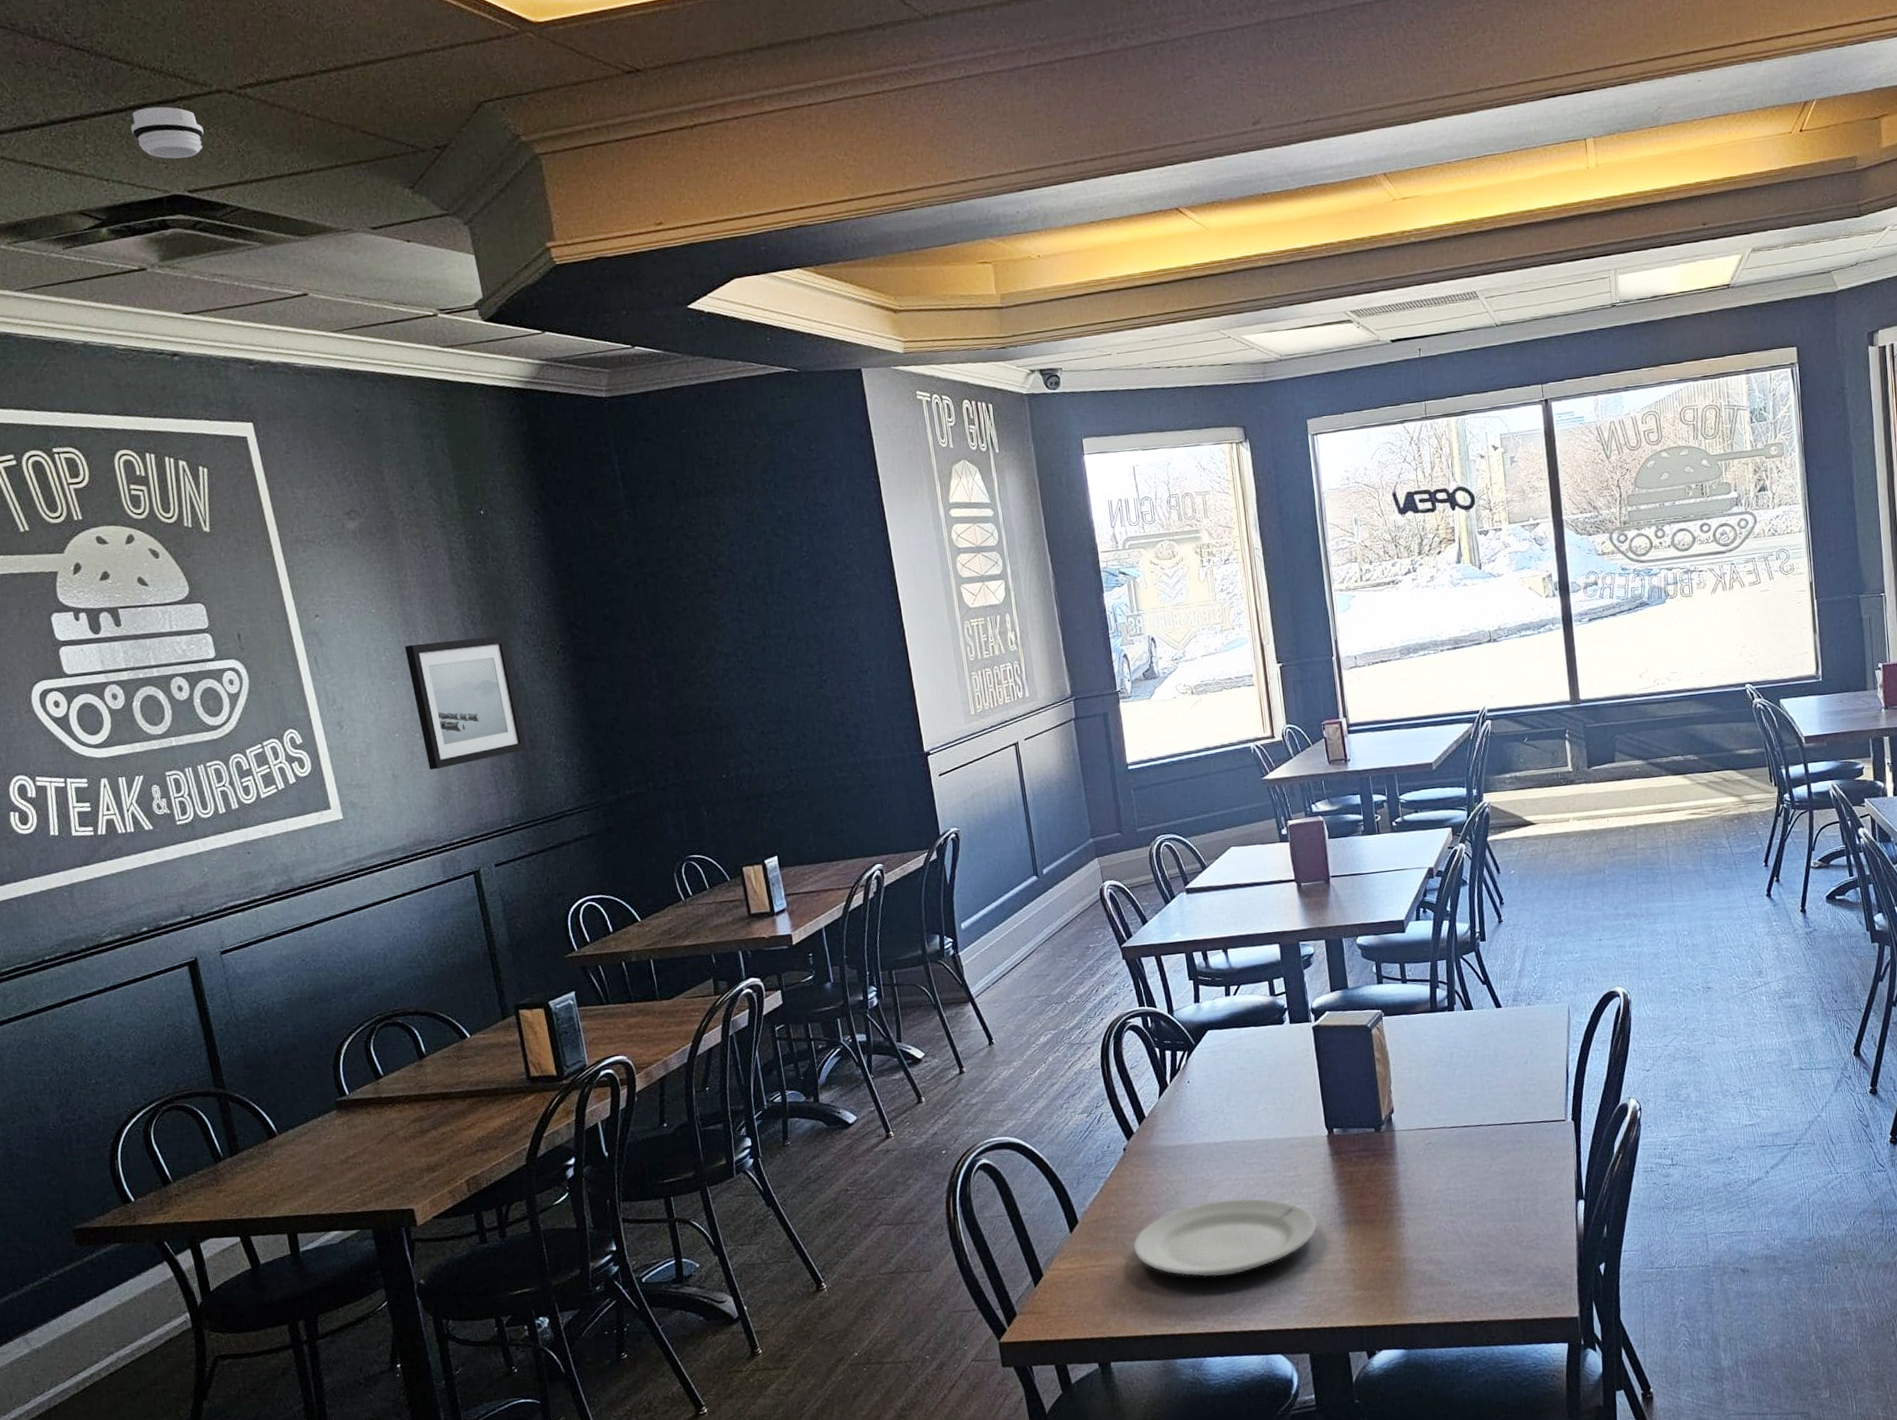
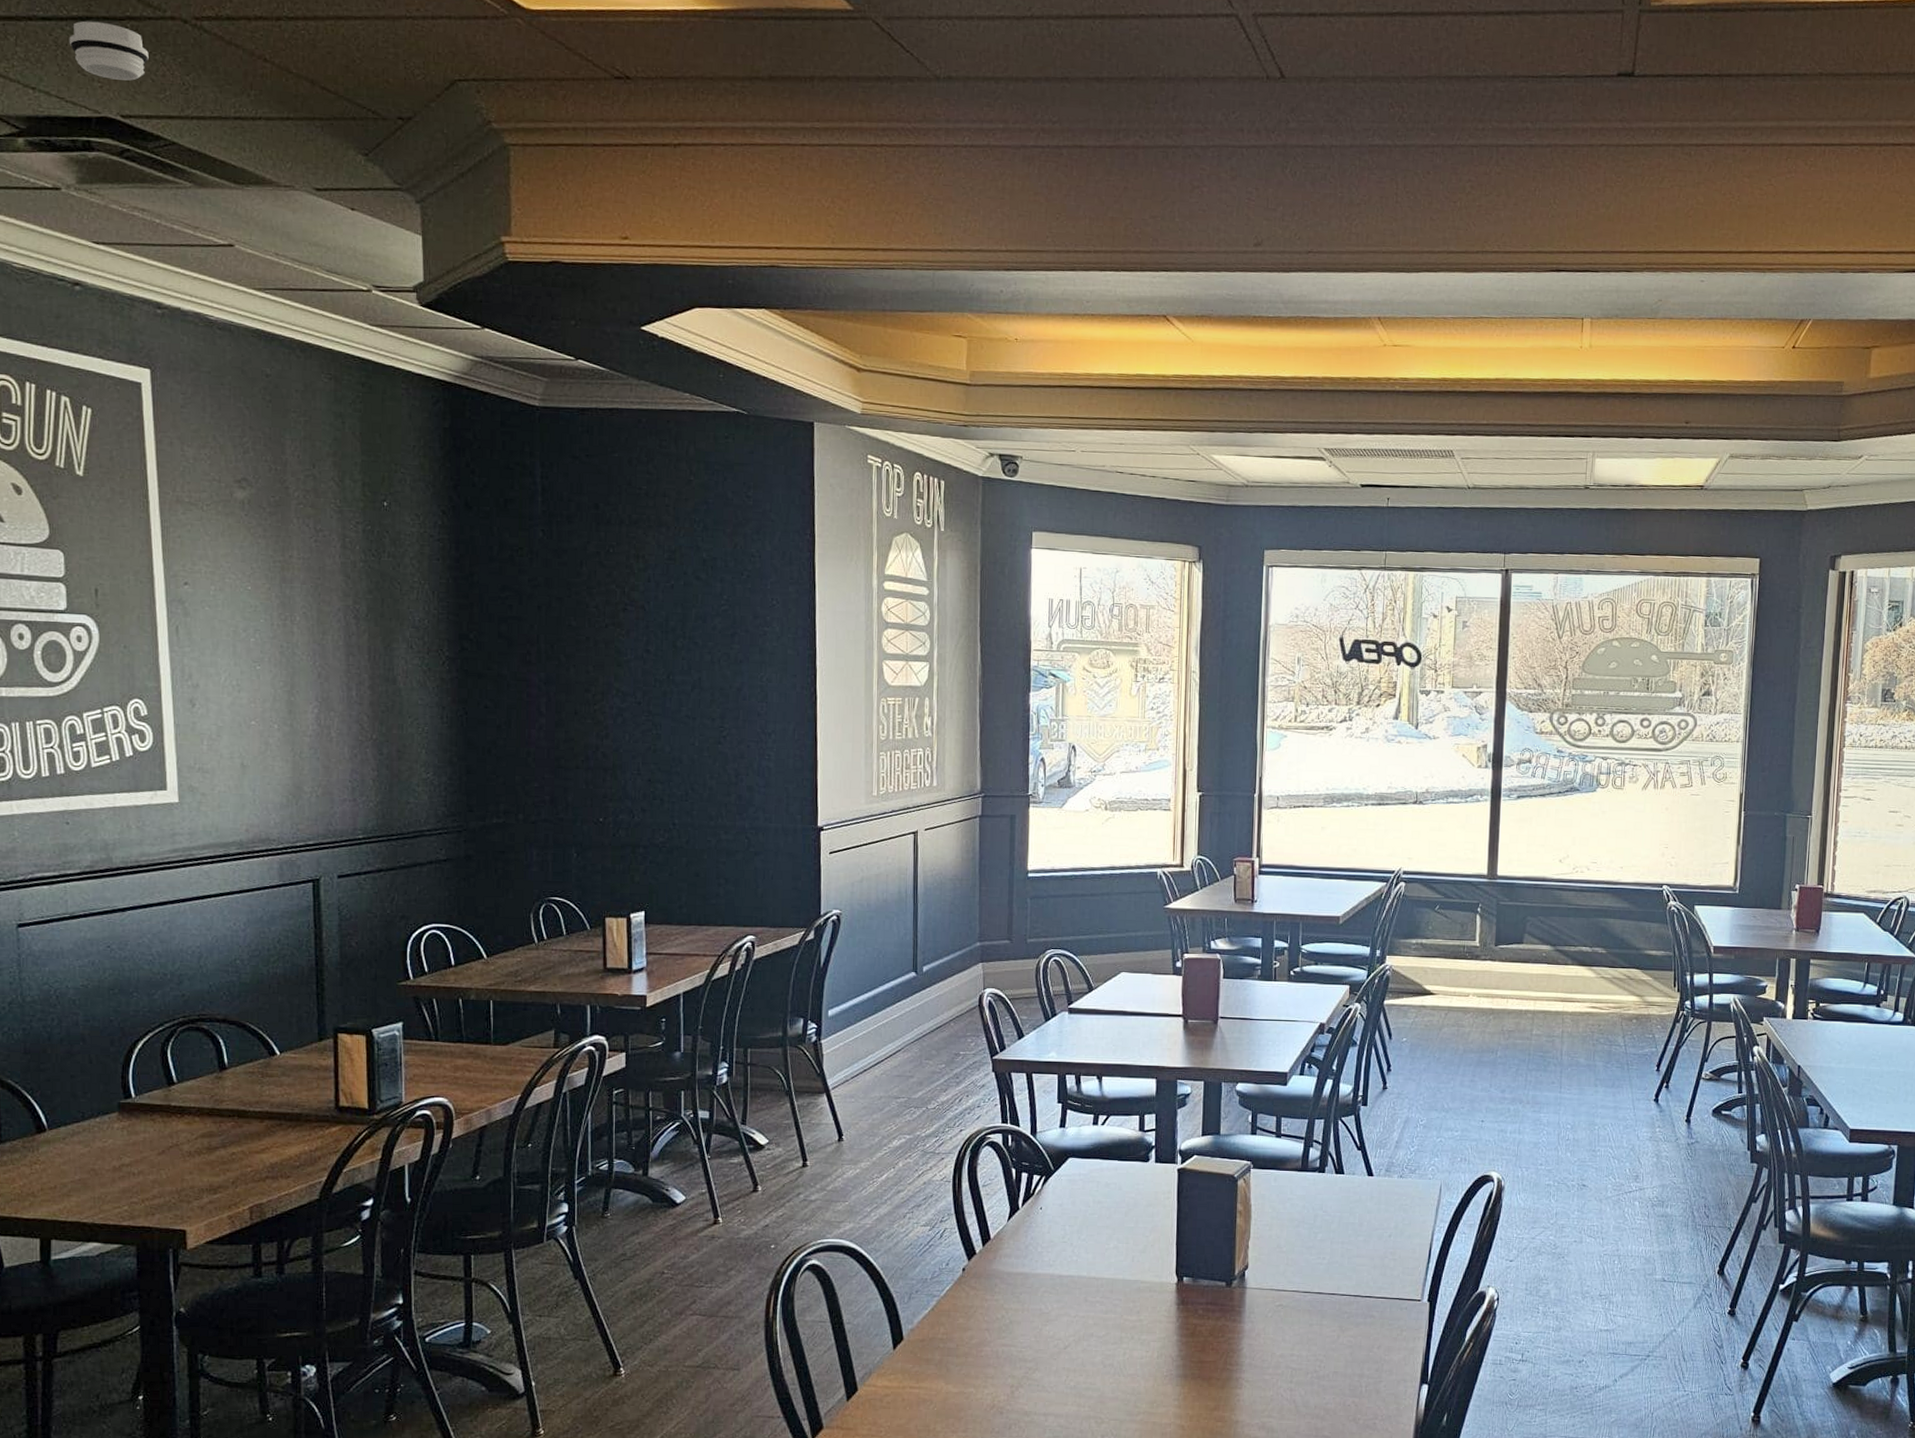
wall art: present [404,635,526,770] -> none [277,630,392,766]
plate: present [1132,1198,1317,1278] -> none [957,1336,1152,1416]

